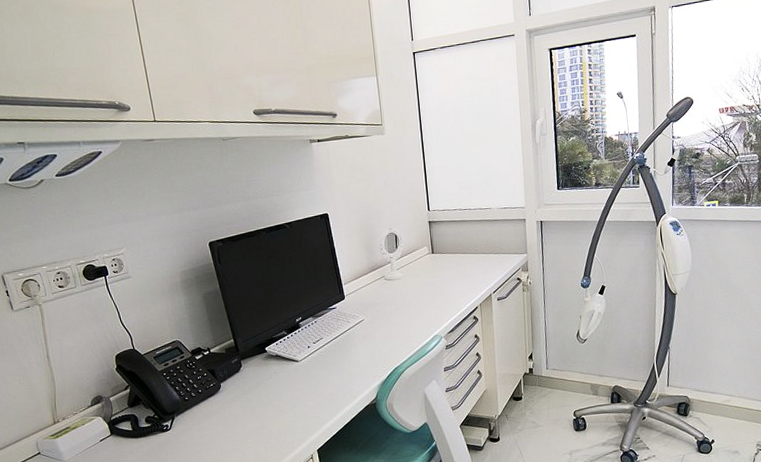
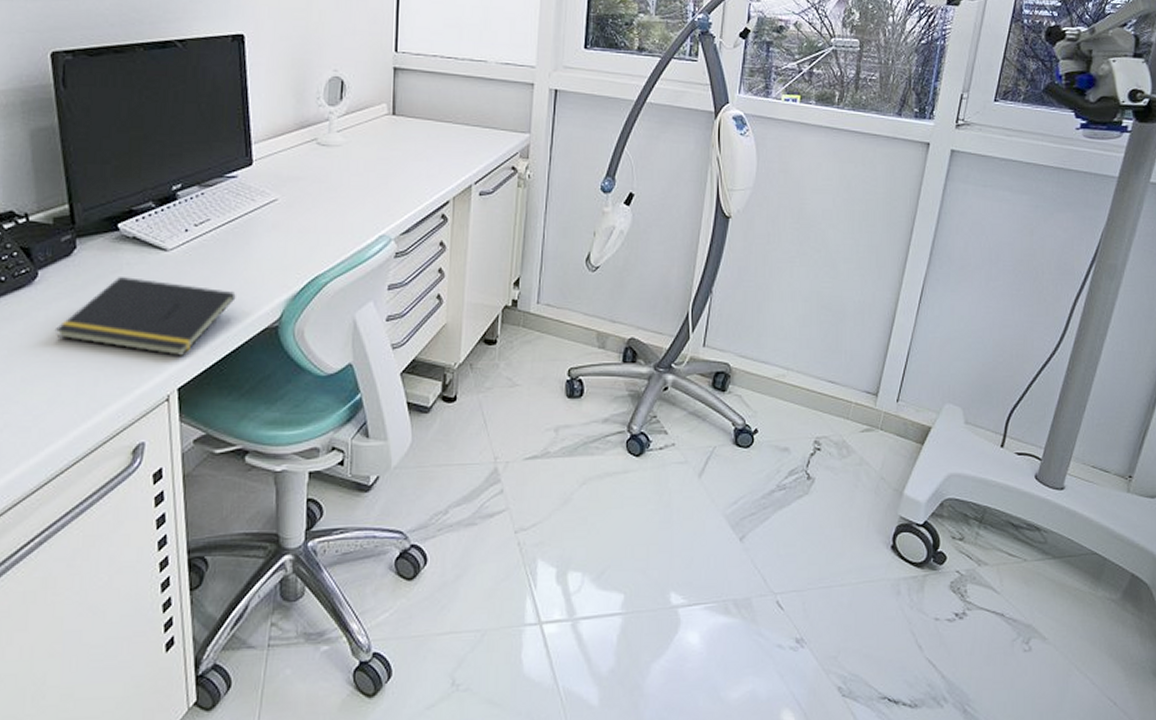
notepad: none [236,381,346,429] -> present [54,277,236,356]

